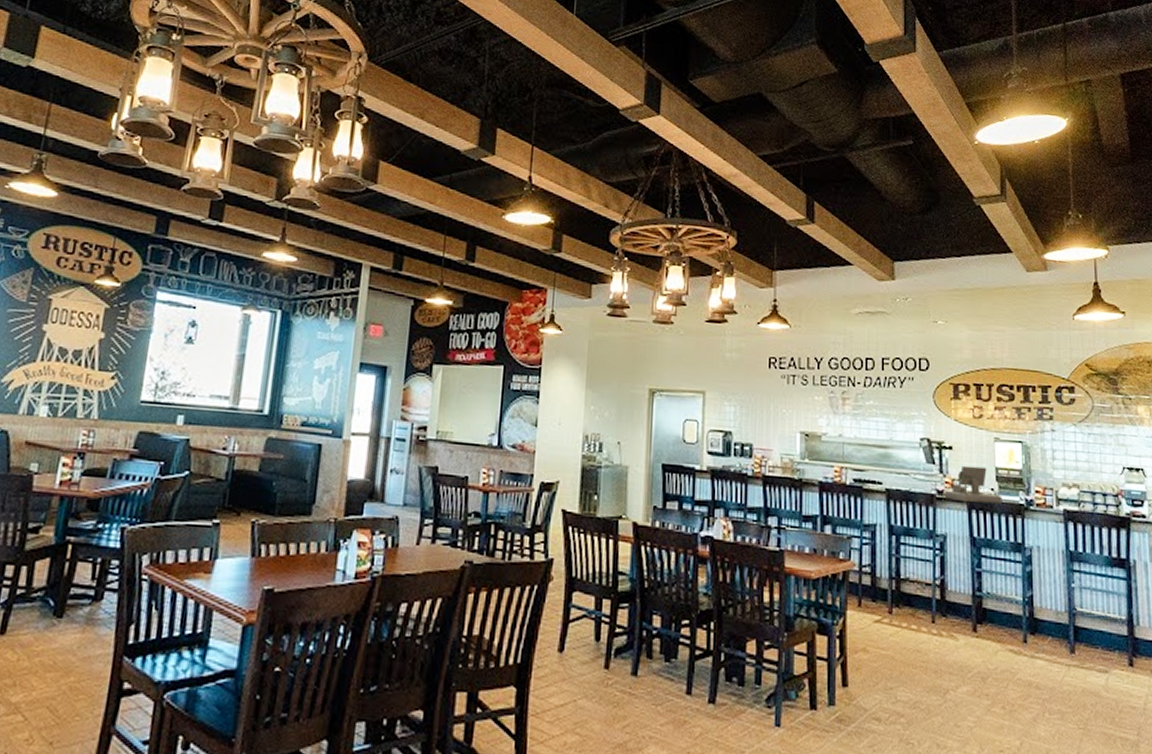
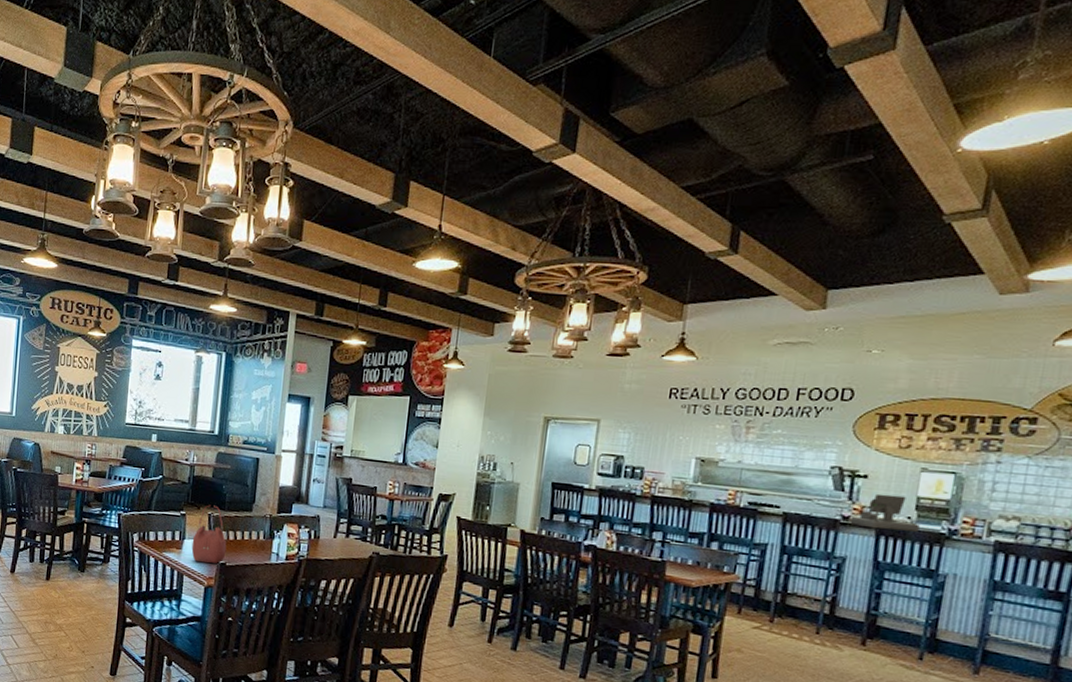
handbag: none [226,508,276,591] -> present [191,504,227,564]

